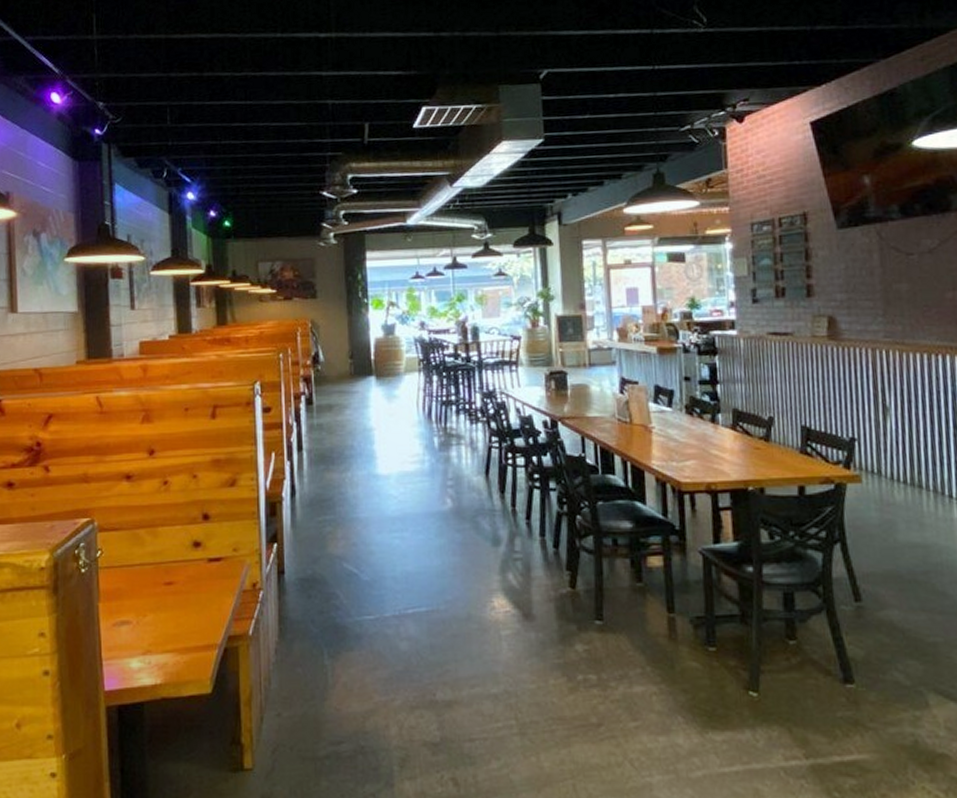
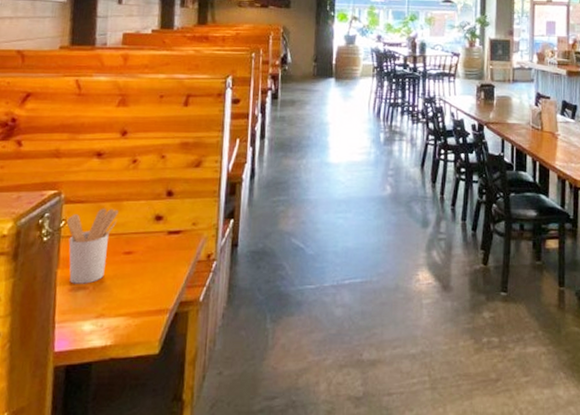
utensil holder: none [102,535,155,618] -> present [66,208,119,284]

